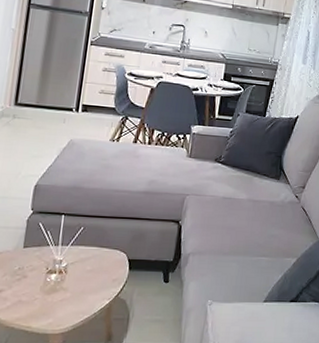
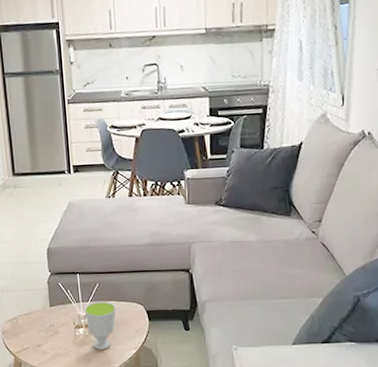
cup: none [61,246,97,299] -> present [84,301,116,350]

